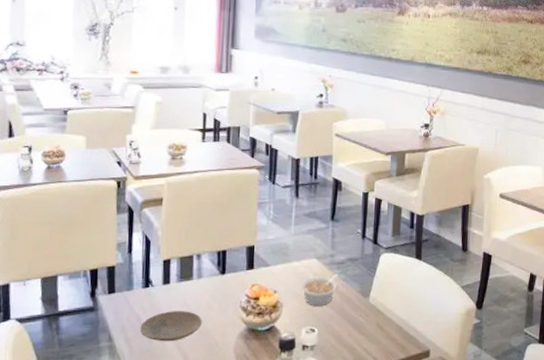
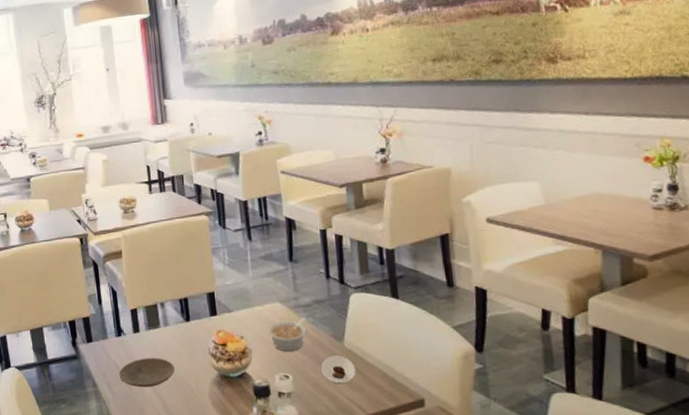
saucer: none [346,311,375,338] -> present [321,356,355,385]

